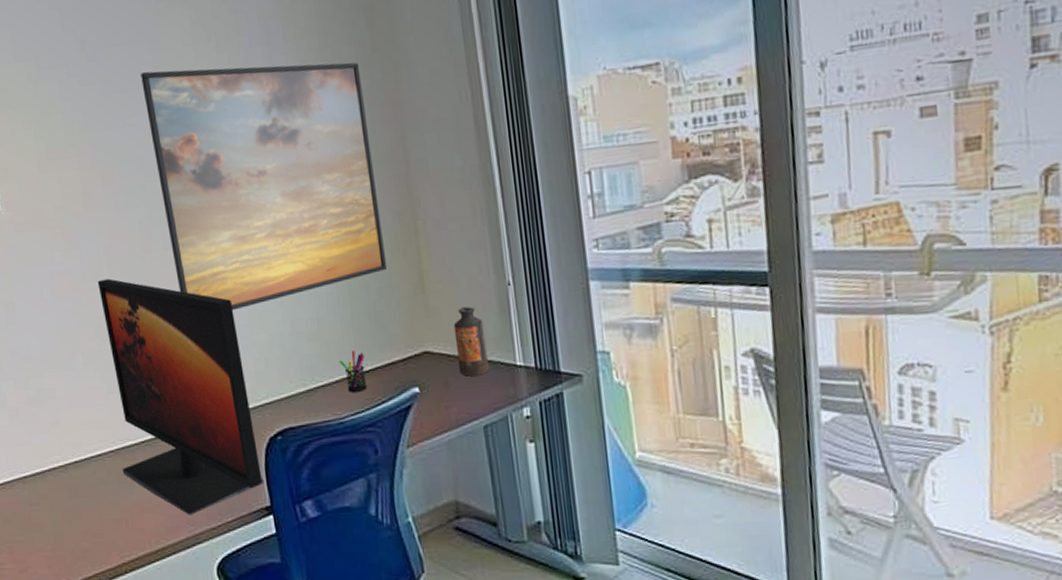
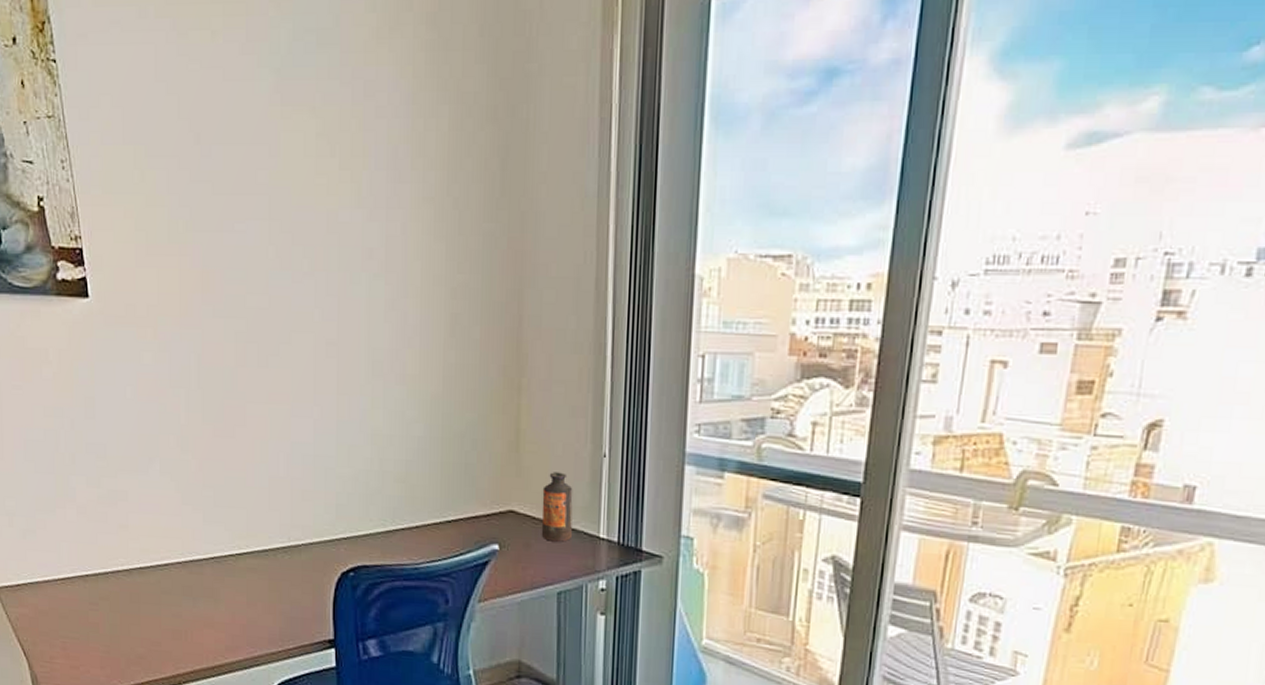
monitor: present [97,278,264,516] -> none [184,387,330,638]
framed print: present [140,62,387,311] -> none [256,177,486,440]
pen holder: present [339,350,367,393] -> none [422,498,449,541]

